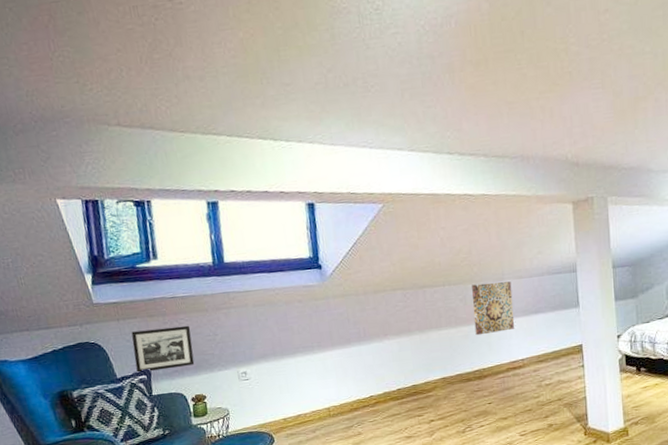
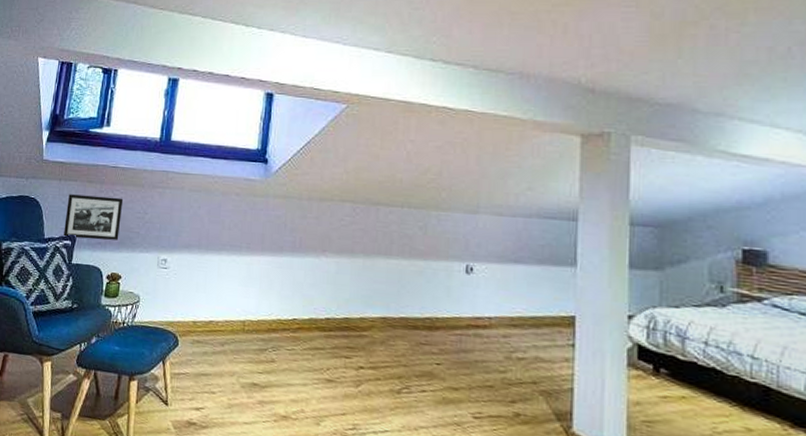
wall art: present [472,281,515,336] -> none [432,212,488,277]

